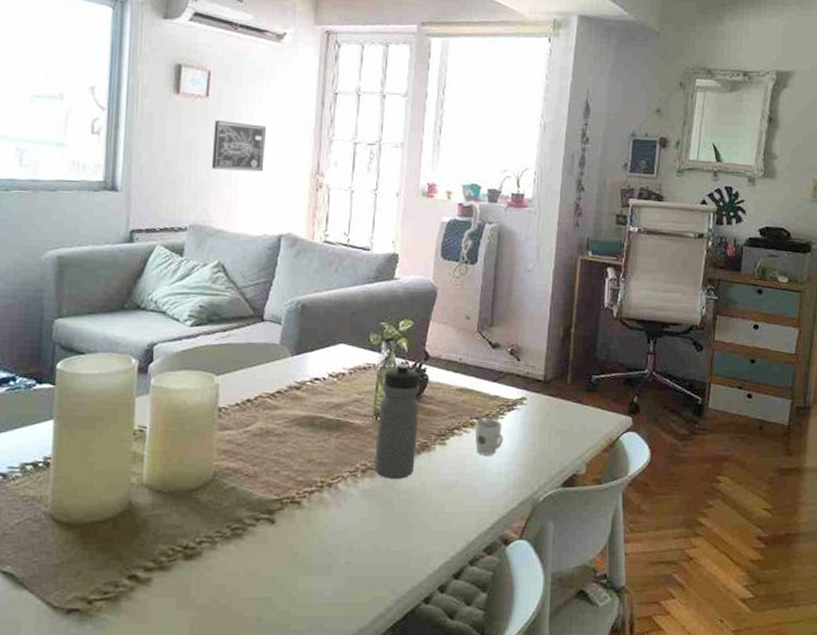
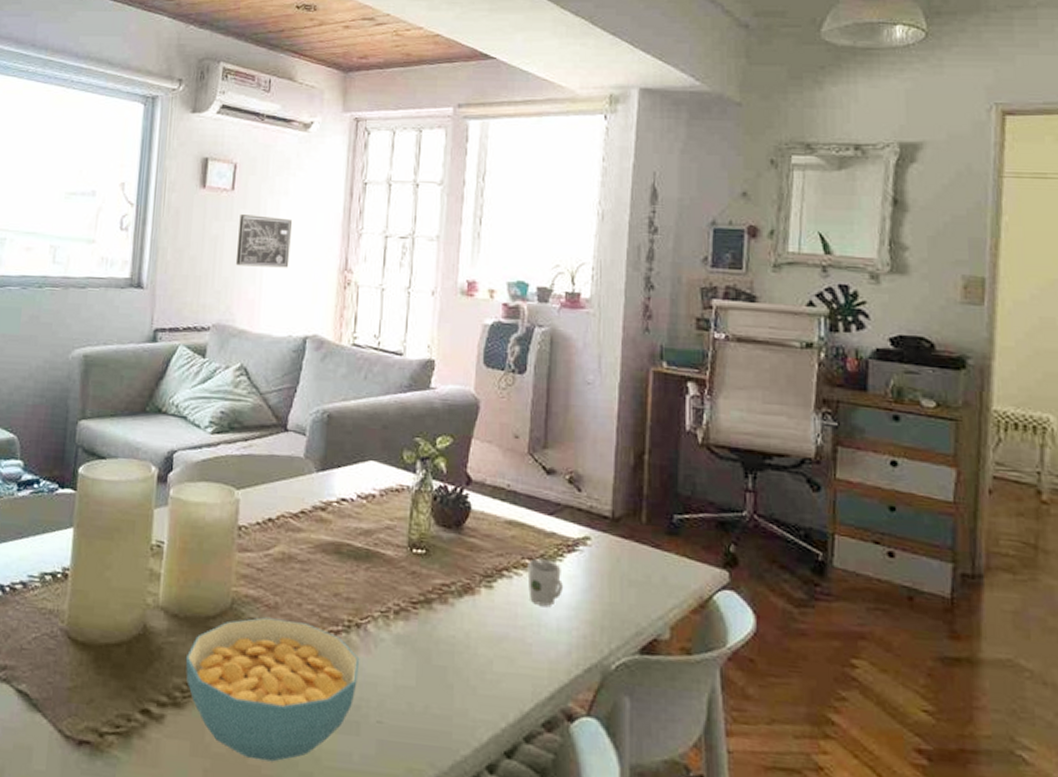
cereal bowl: none [170,486,331,606] -> present [185,617,360,762]
water bottle: present [374,363,420,479] -> none [409,486,461,626]

